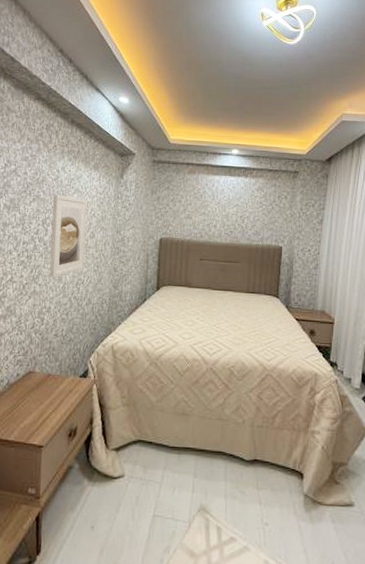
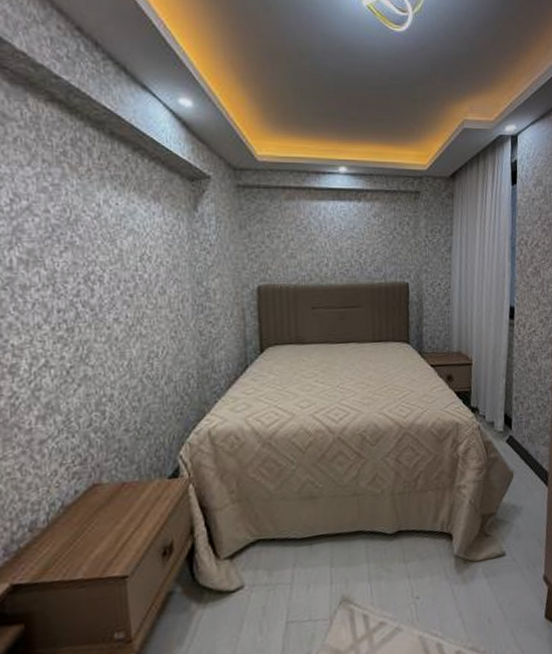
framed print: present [49,194,88,278] -> none [95,237,155,355]

